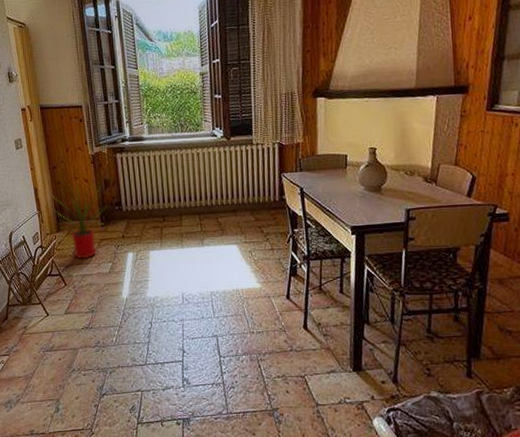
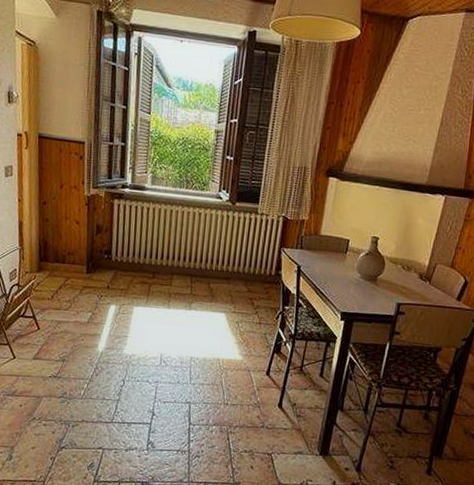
house plant: present [50,180,108,259] -> none [36,219,96,304]

